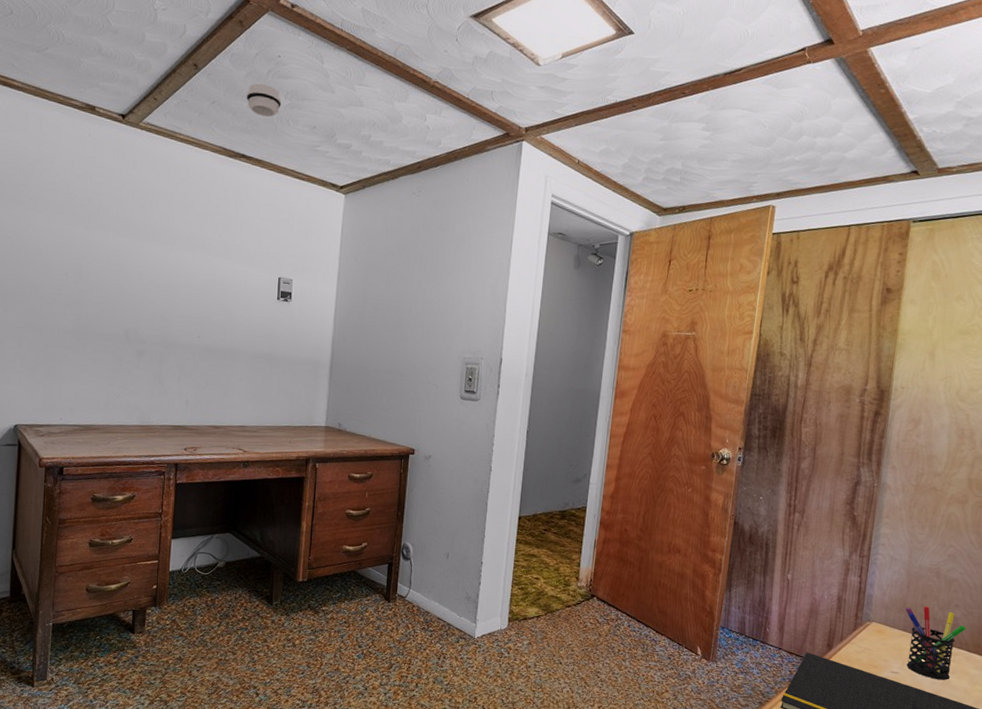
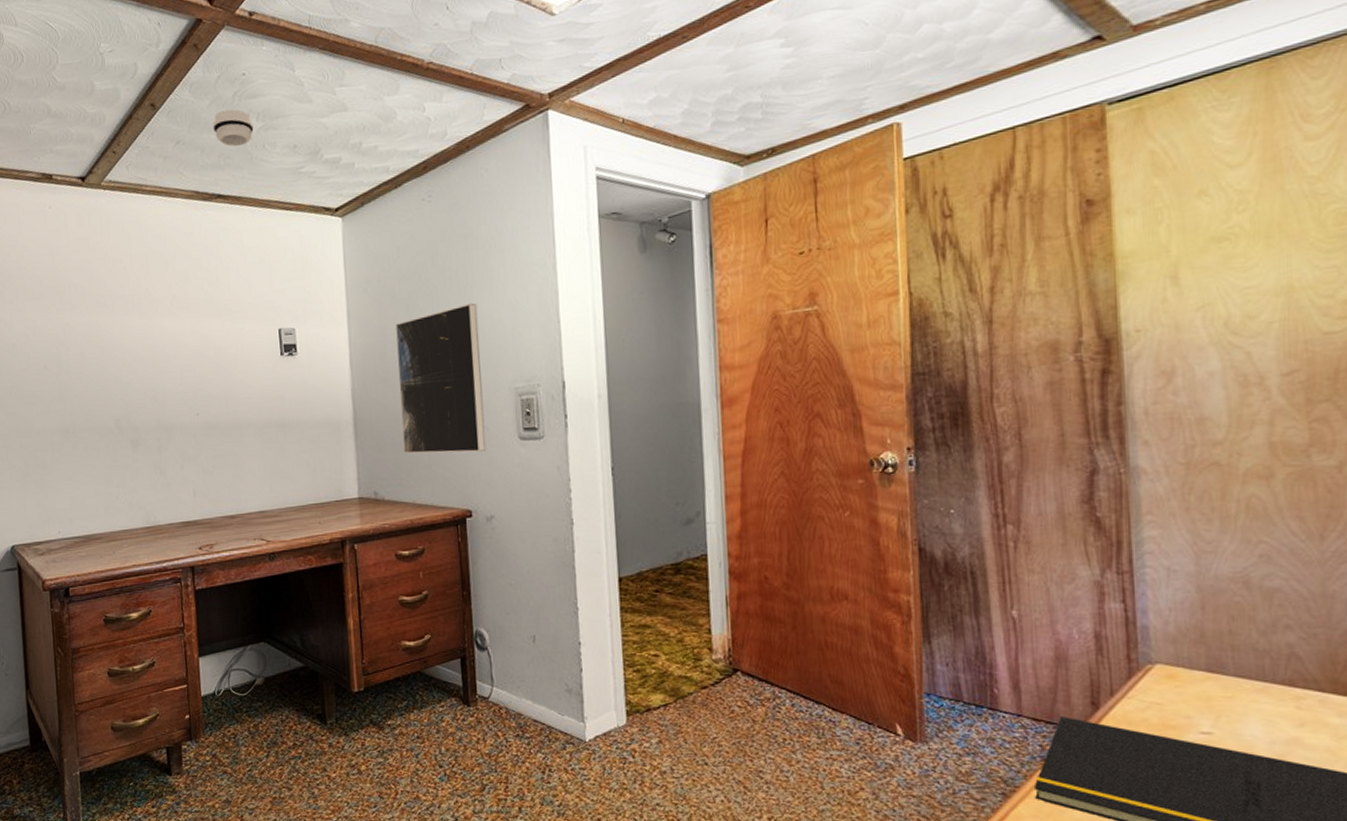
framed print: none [367,284,444,405] -> present [395,302,487,454]
pen holder: present [905,606,966,680] -> none [1205,633,1310,737]

